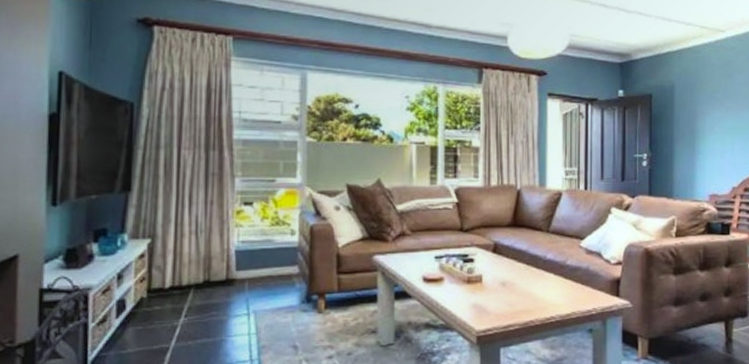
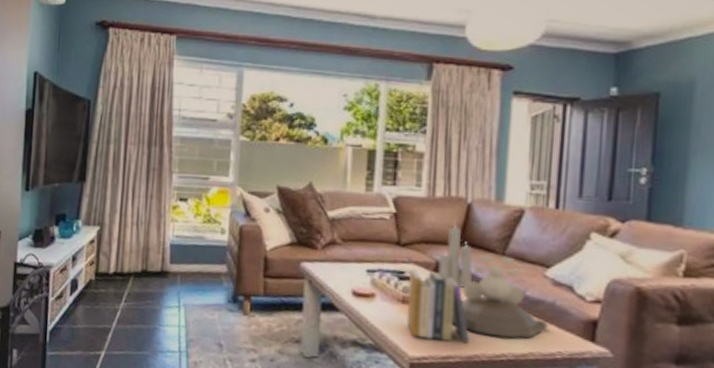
books: none [471,252,526,312] -> present [406,269,471,344]
candle: none [495,208,525,265] -> present [438,223,473,289]
decorative bowl: none [510,233,585,303] -> present [452,254,549,339]

